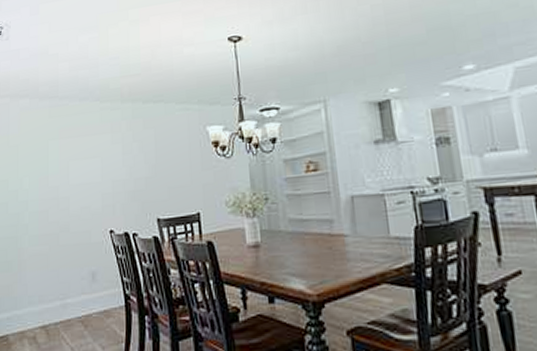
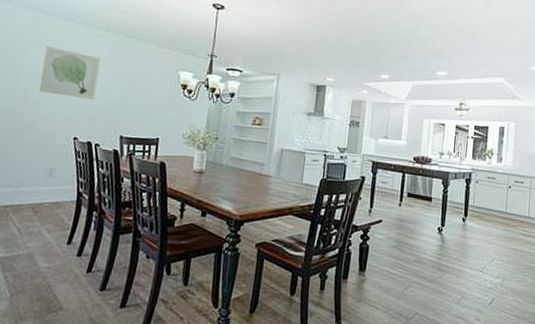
wall art: none [67,133,123,187] -> present [38,46,101,100]

